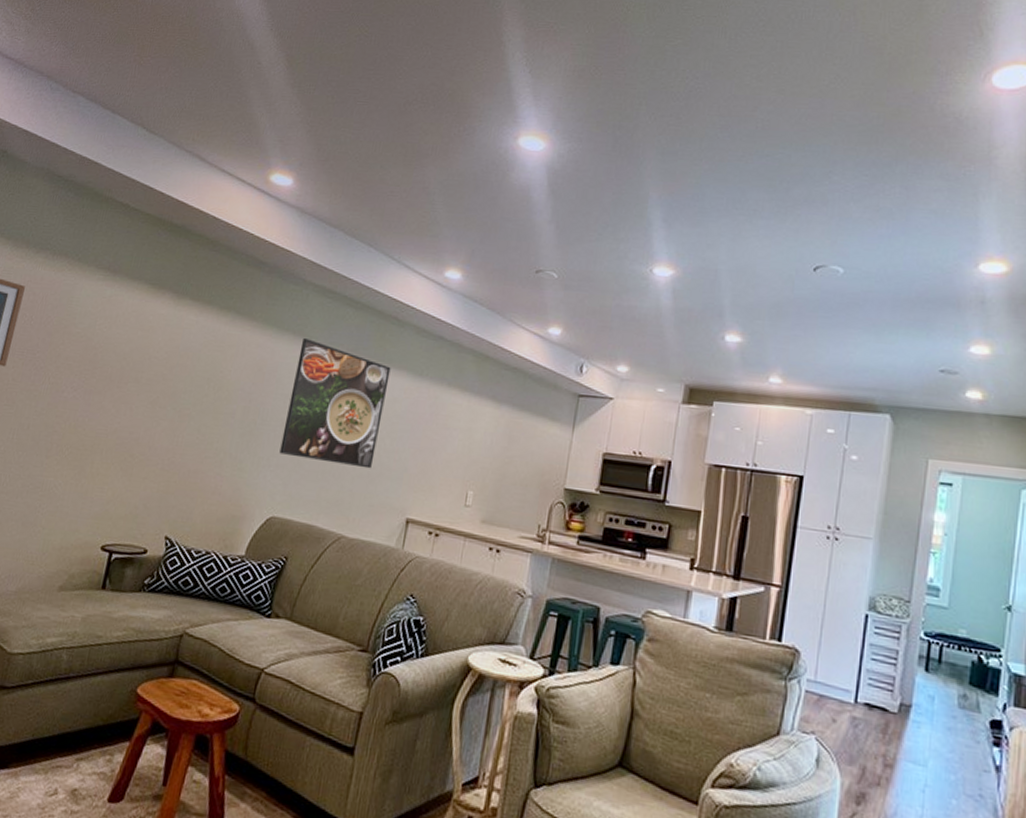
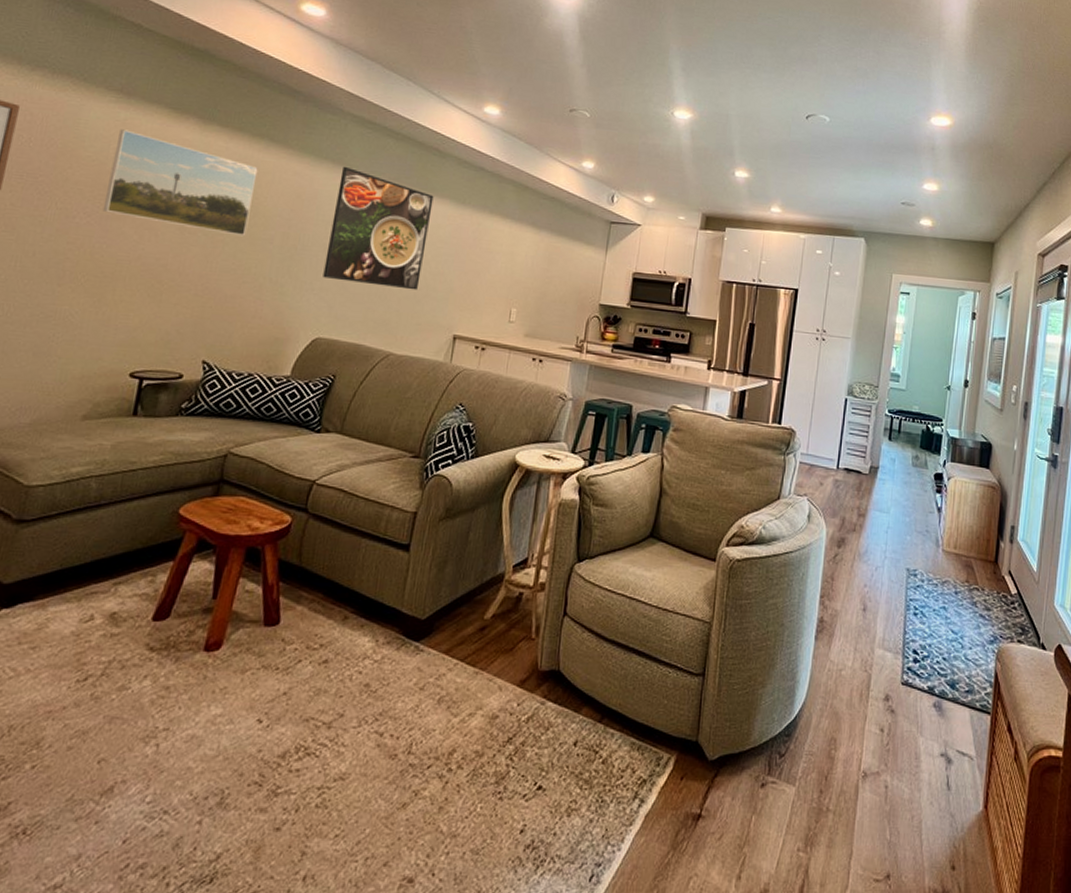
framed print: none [86,306,224,411] -> present [102,129,258,237]

